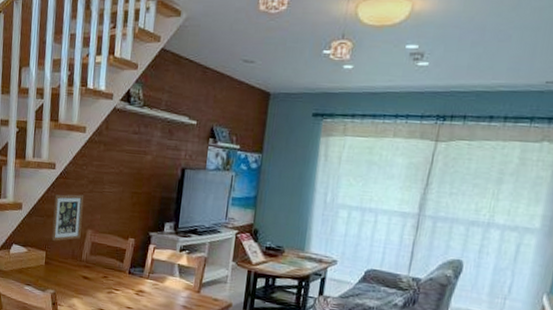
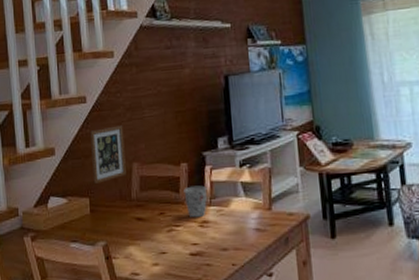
cup: none [127,259,148,287] -> present [184,185,208,218]

